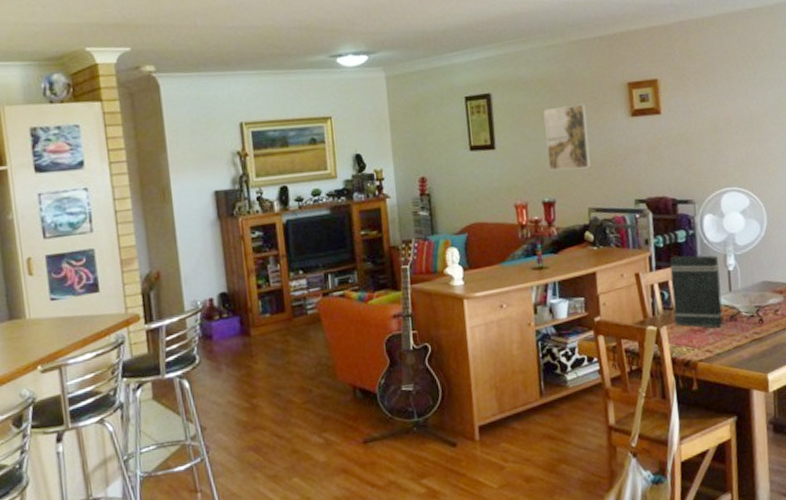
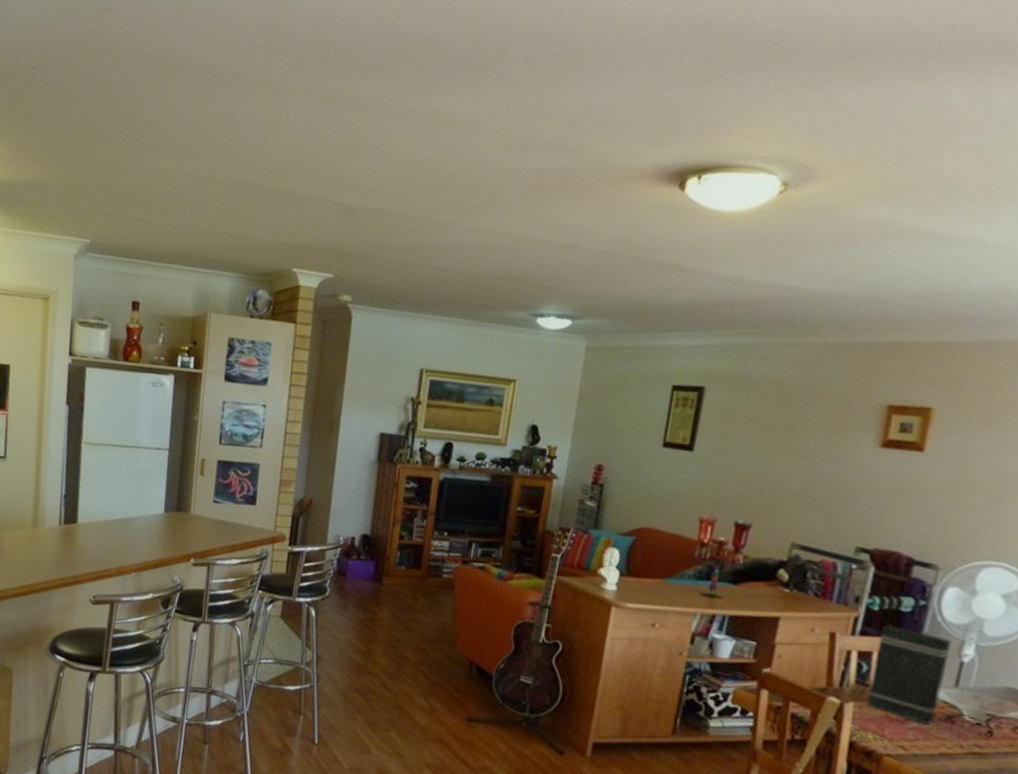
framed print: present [543,103,591,171] -> none [754,417,823,497]

